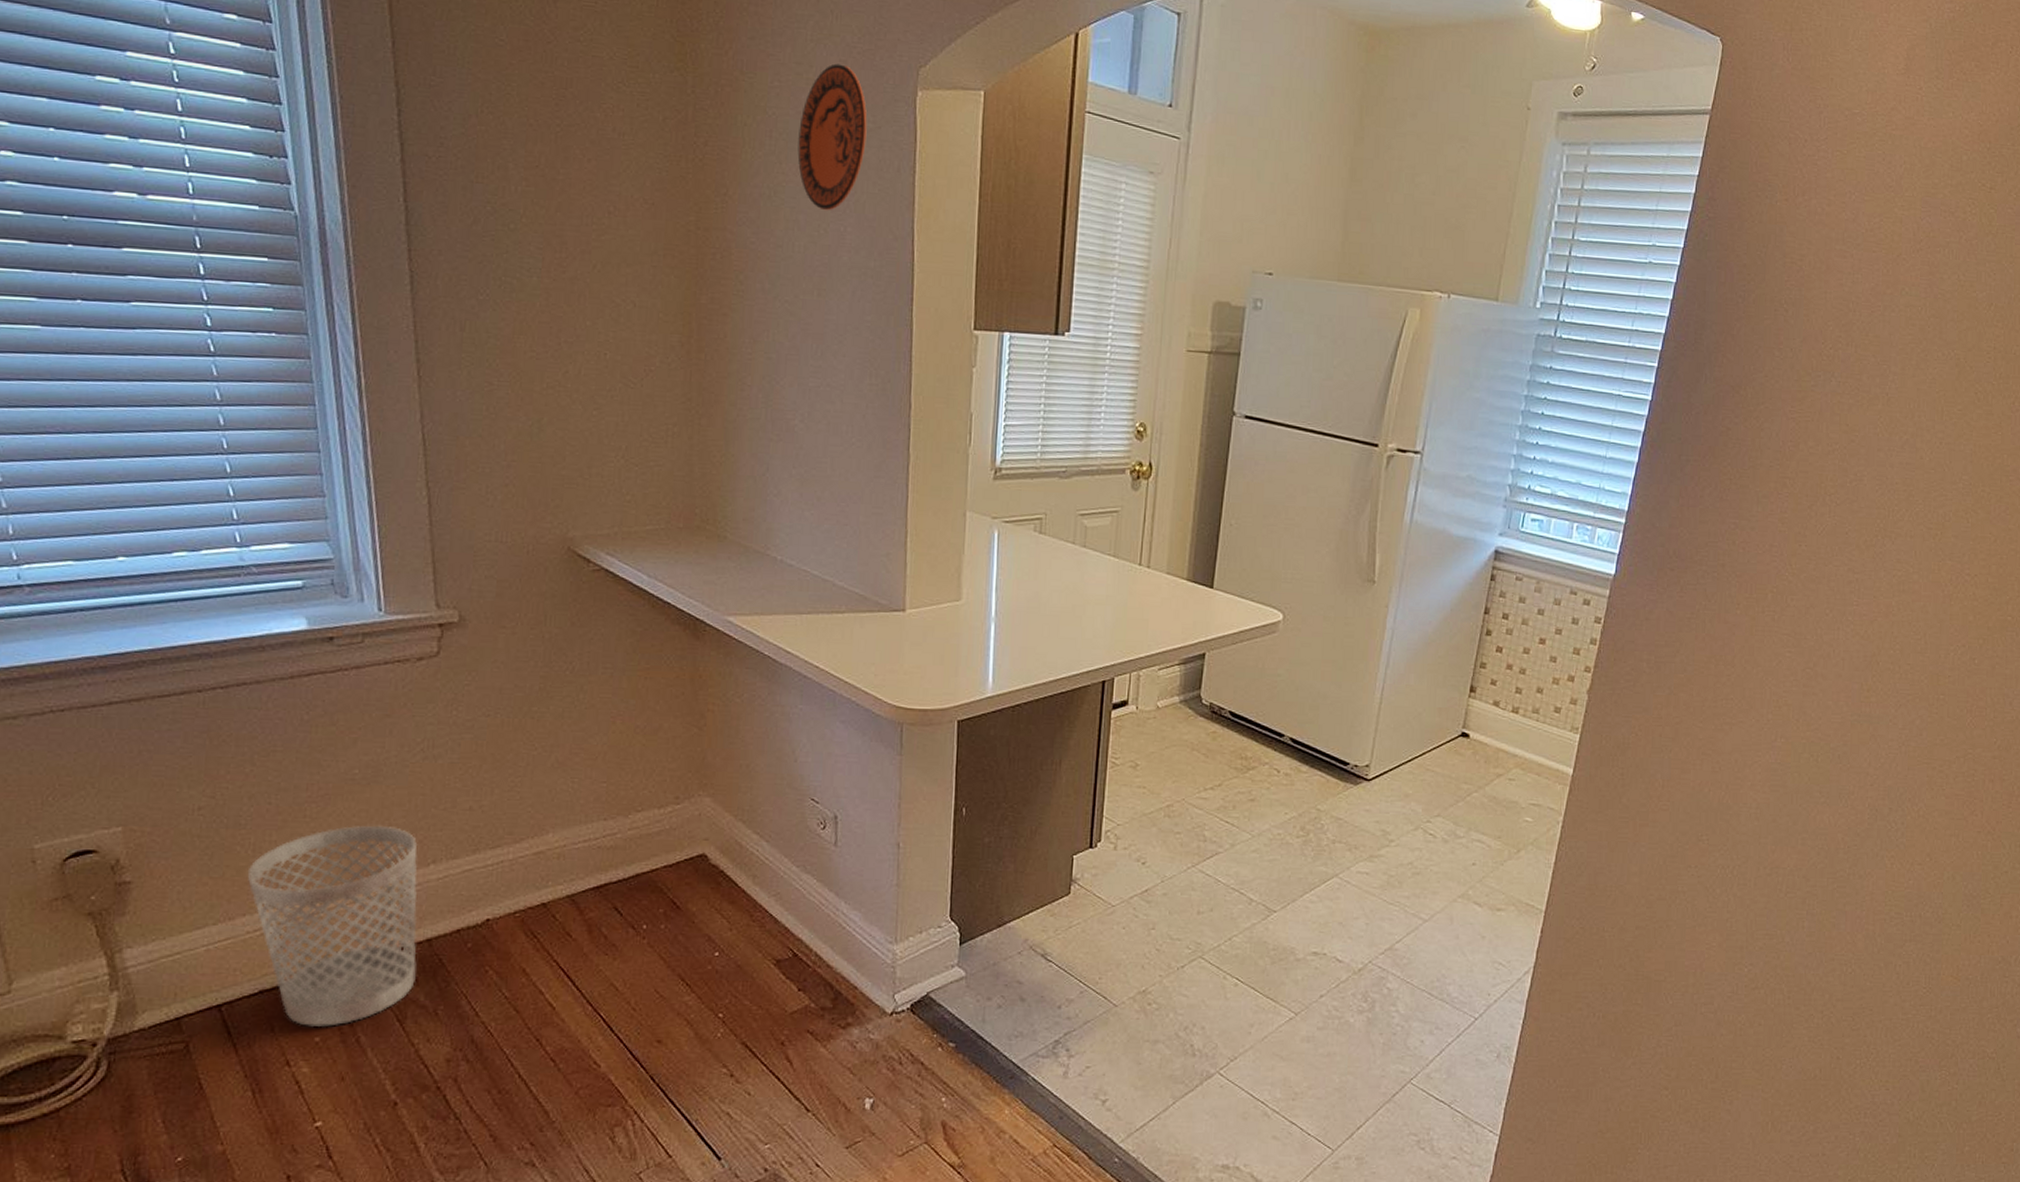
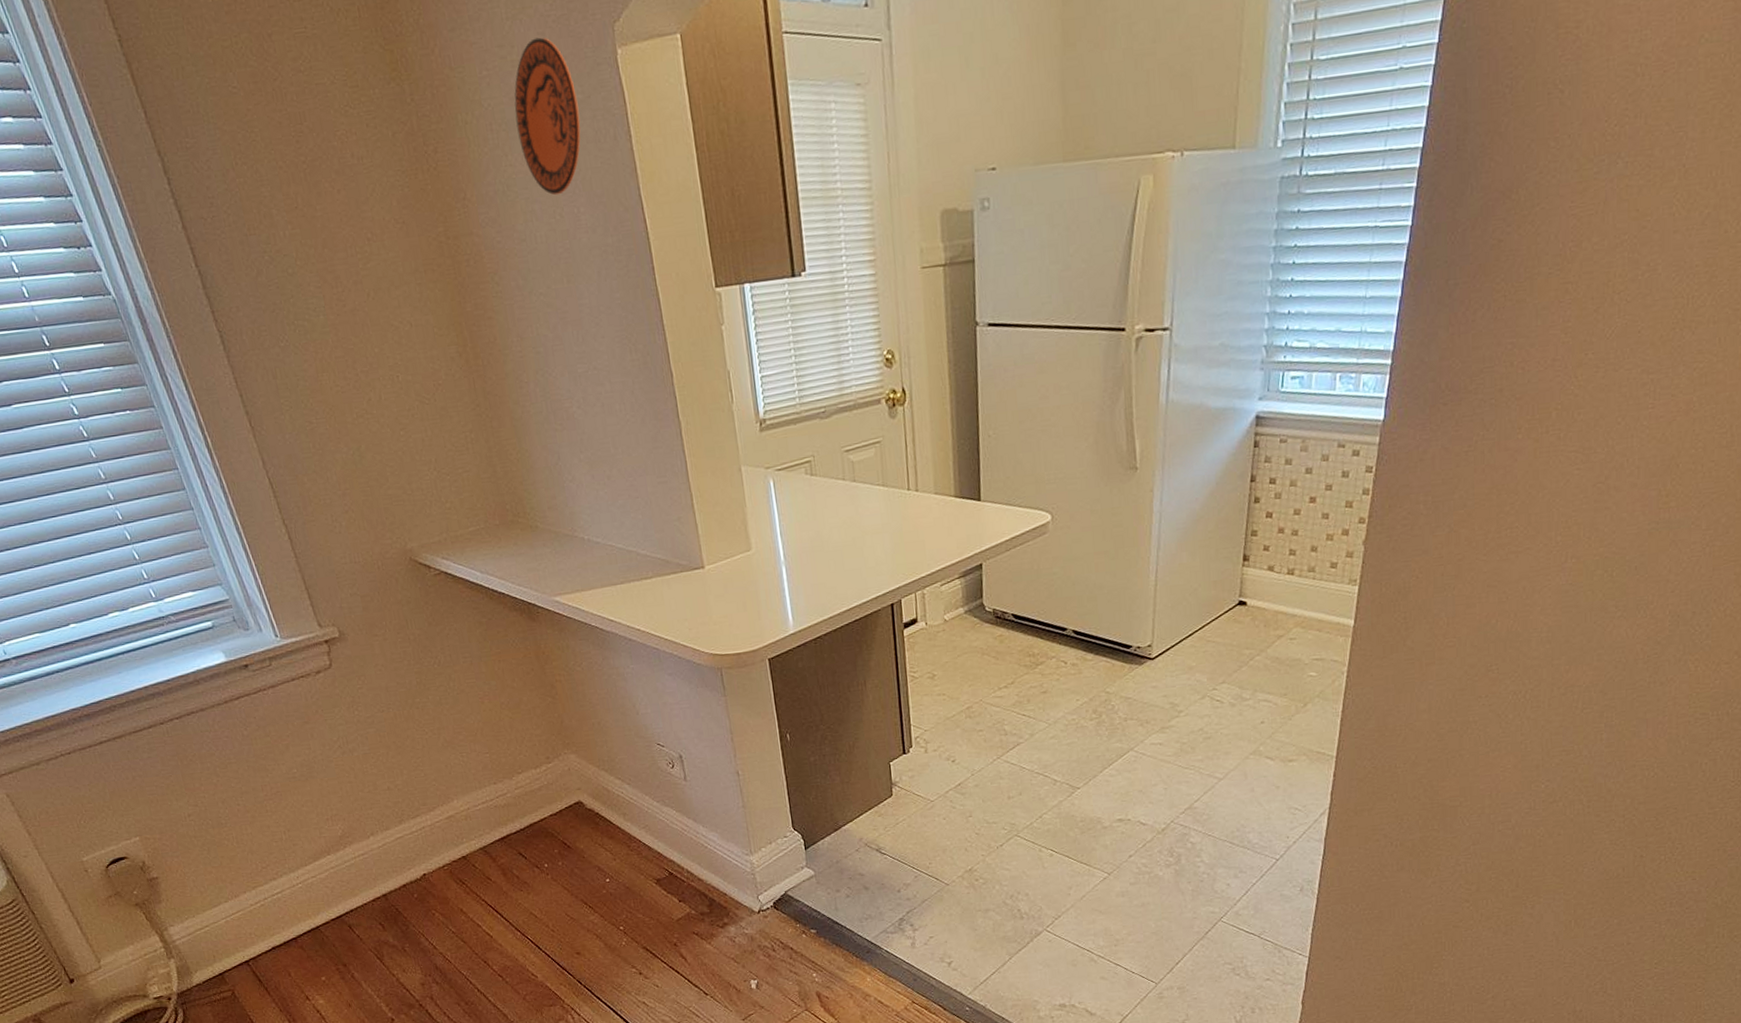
wastebasket: present [247,825,418,1027] -> none [237,811,383,970]

